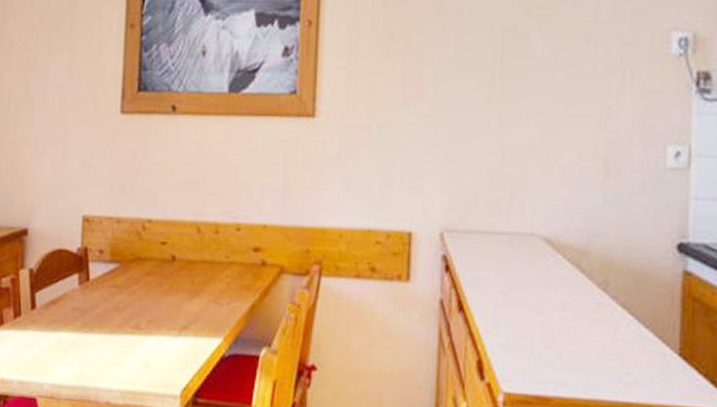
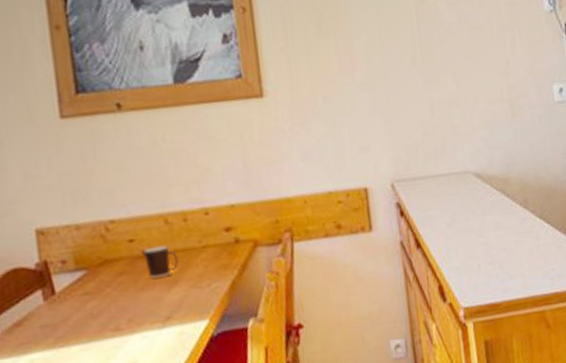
mug: none [172,253,204,287] -> present [143,245,178,279]

